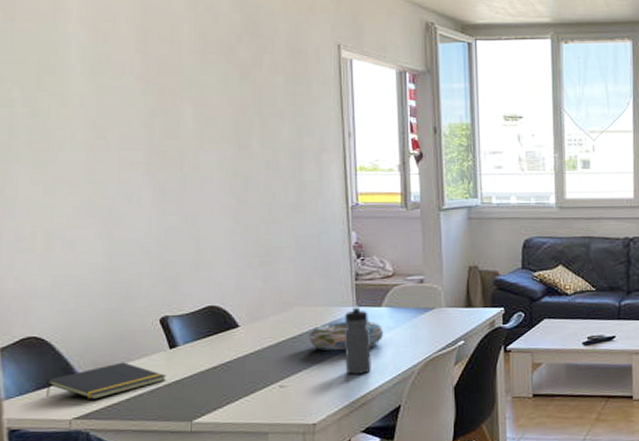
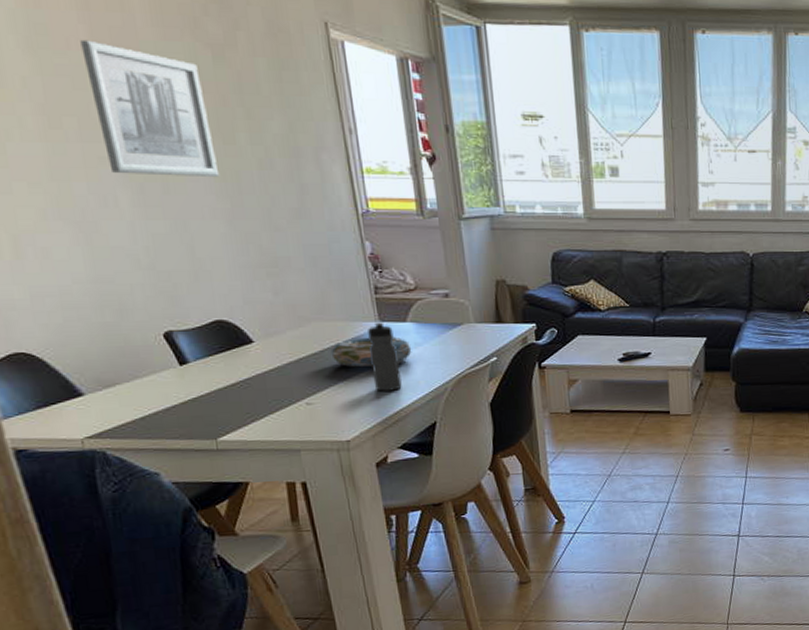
notepad: present [46,362,166,400] -> none [47,379,181,419]
wall art: none [133,66,231,177] -> present [80,39,220,176]

